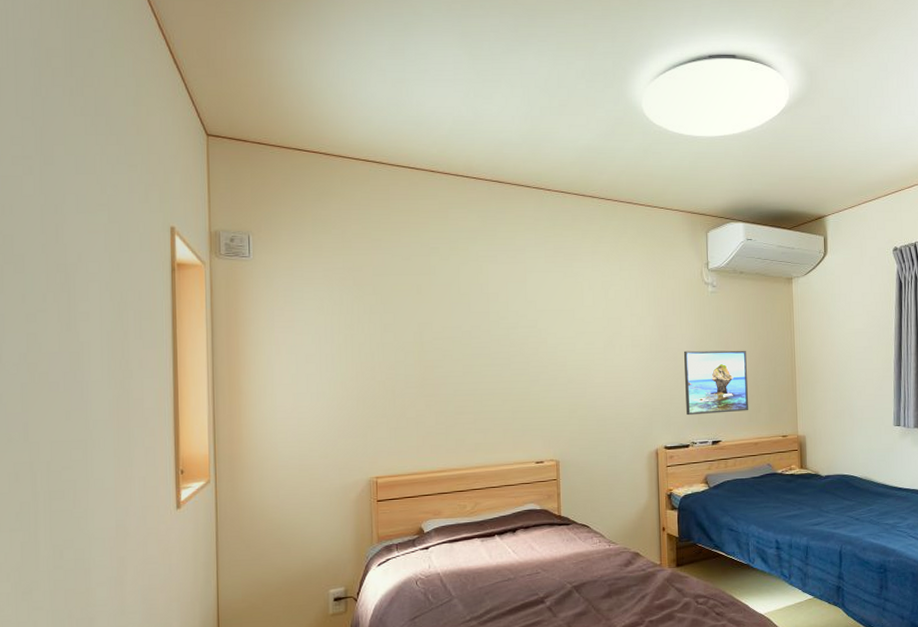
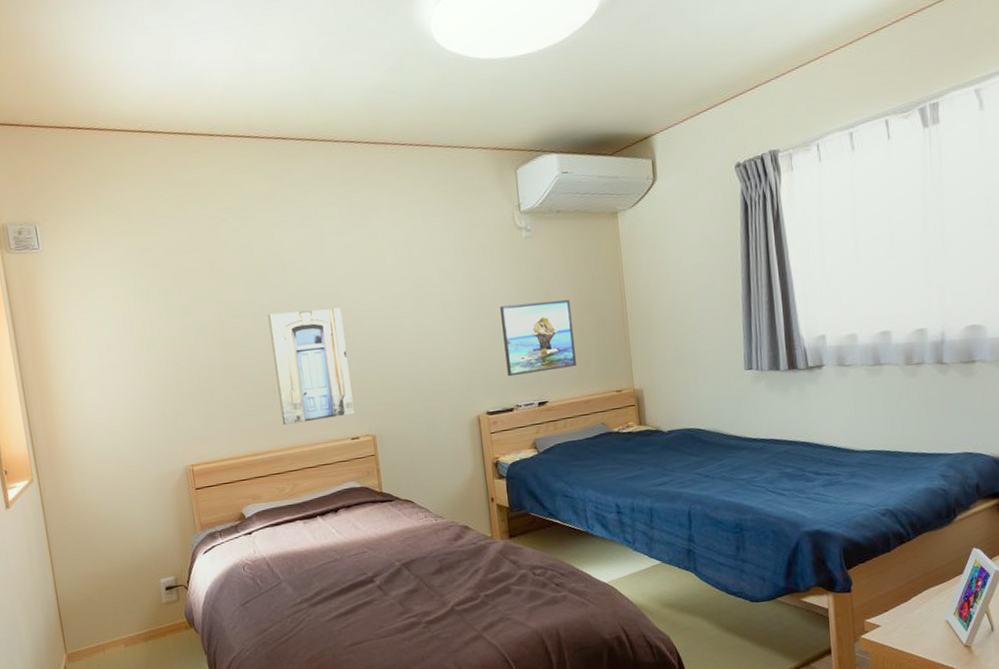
wall art: none [468,338,541,445] -> present [268,308,355,426]

